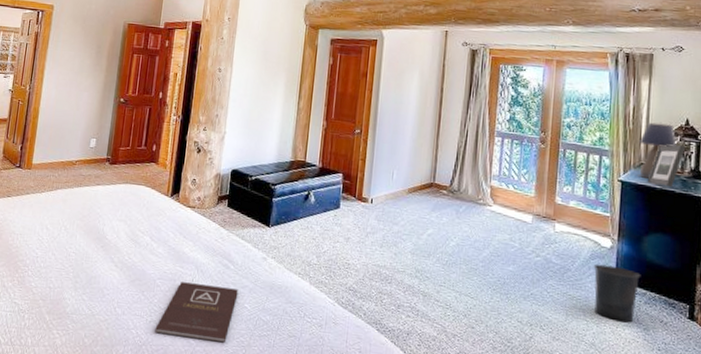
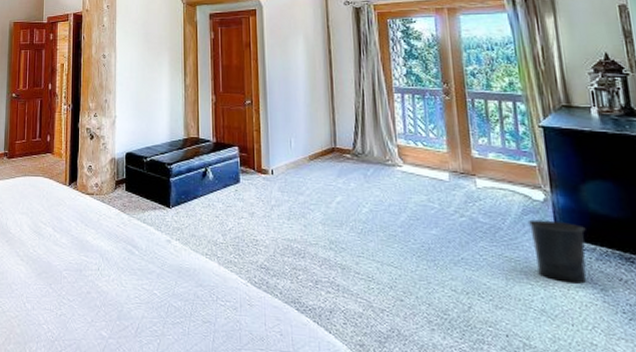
book: present [155,282,238,343] -> none [66,271,146,334]
table lamp: present [637,122,677,180] -> none [554,59,599,122]
picture frame: present [647,145,686,188] -> none [572,82,611,129]

